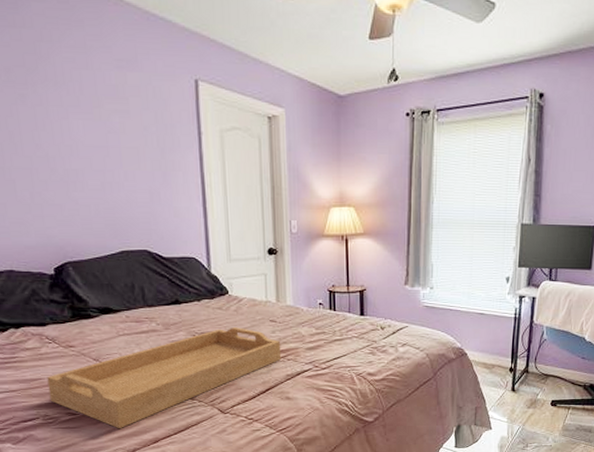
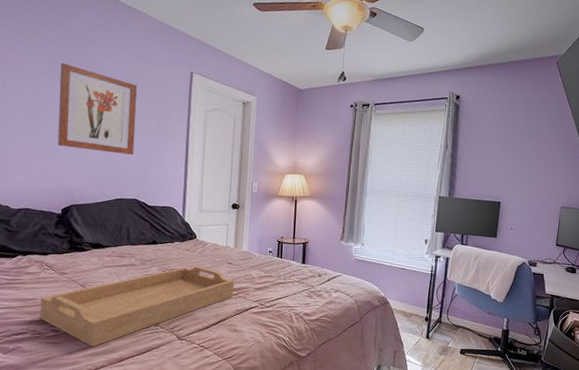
wall art: none [19,76,136,194] -> present [58,63,138,155]

